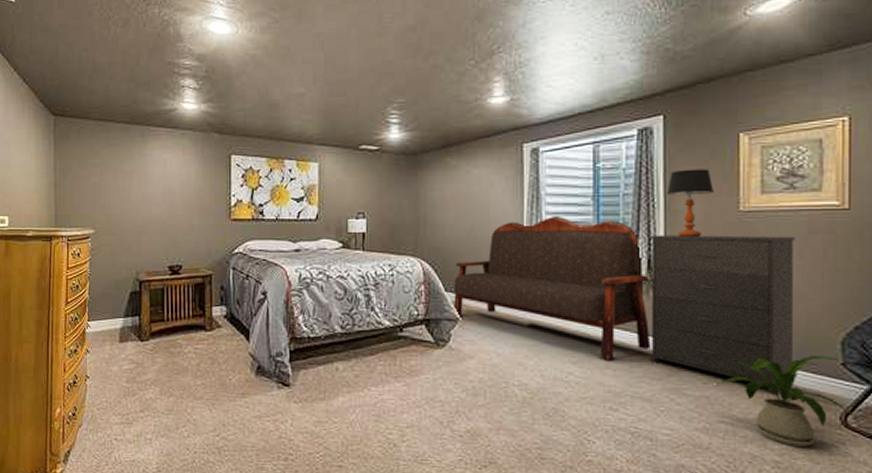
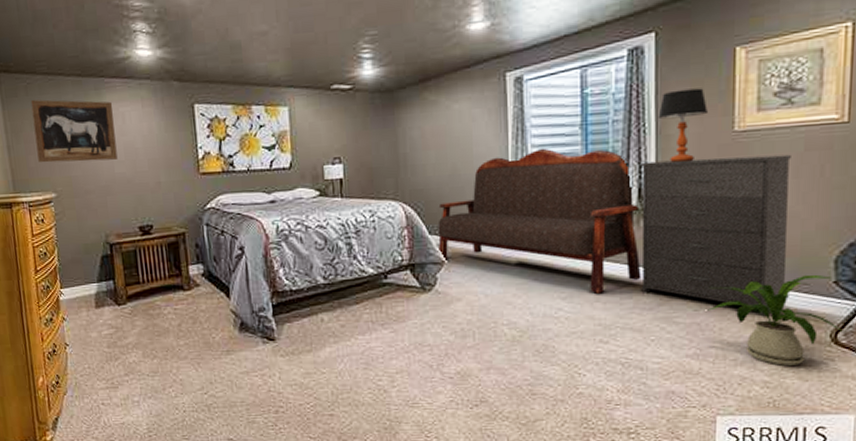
wall art: none [81,143,155,202] -> present [30,99,118,163]

